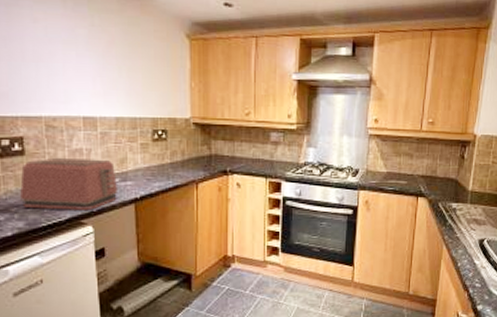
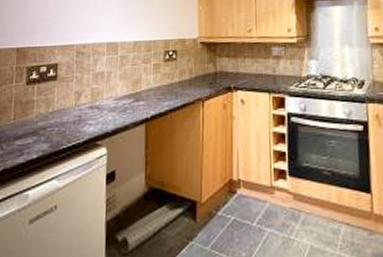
toaster: present [19,157,119,210] -> none [47,80,132,132]

